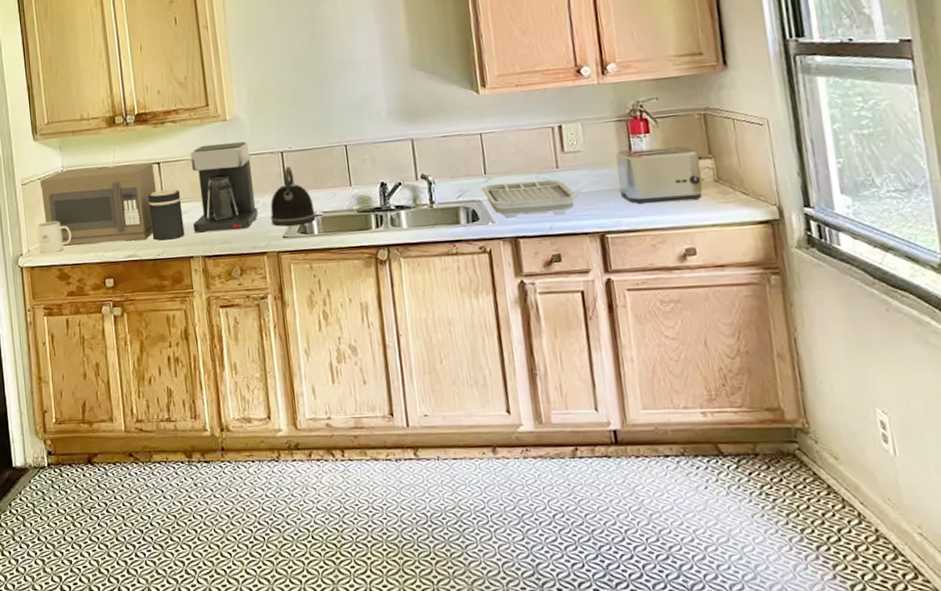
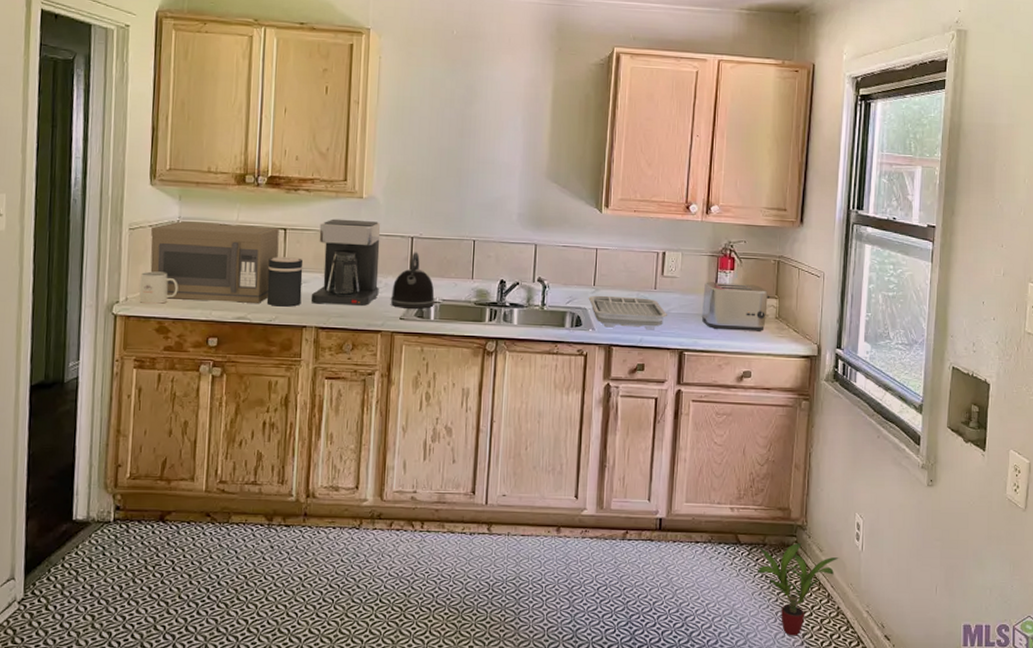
potted plant: none [750,449,864,568] -> present [757,542,839,636]

